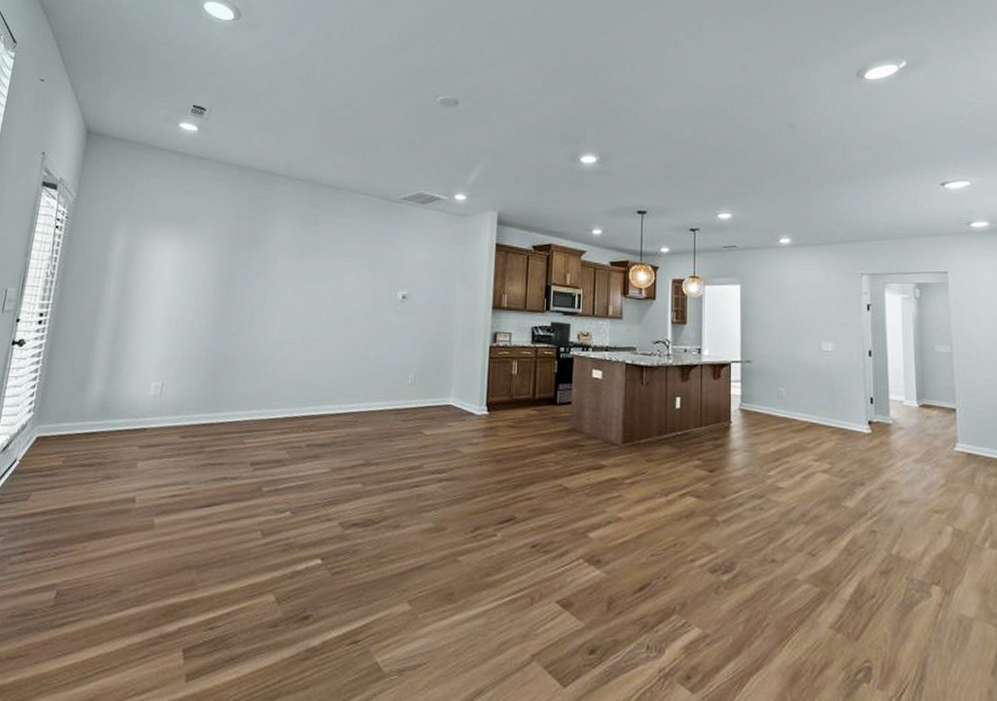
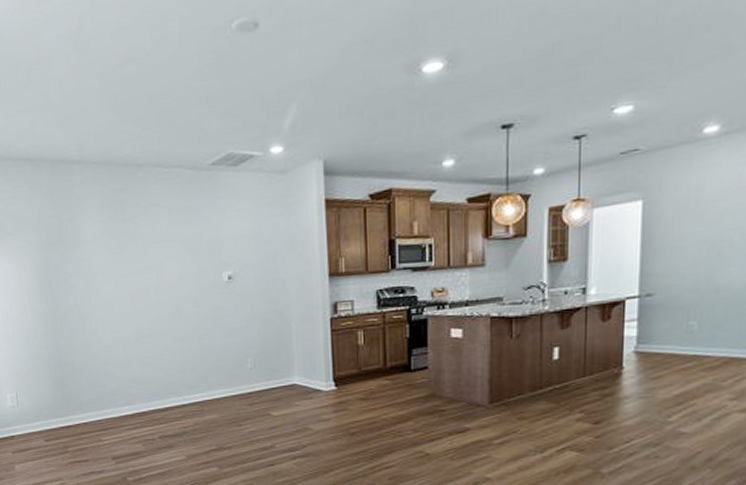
coffee maker: present [547,321,571,348] -> none [395,279,423,309]

